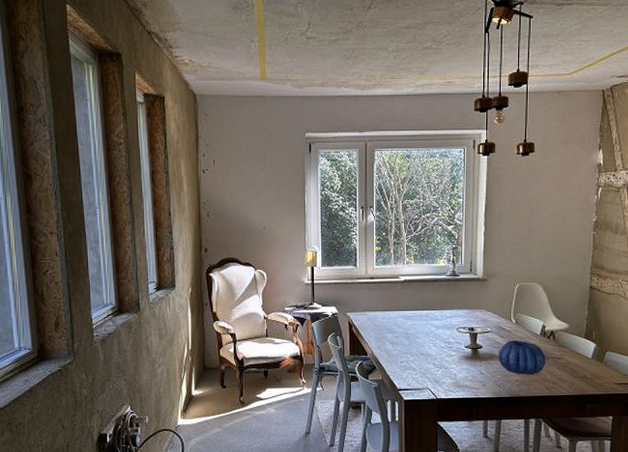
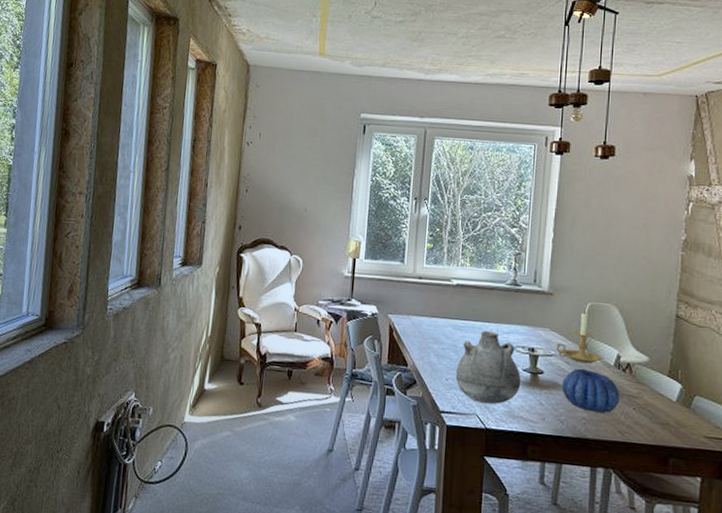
vase: none [409,317,464,379] -> present [455,330,521,404]
candle holder: none [492,292,532,335] -> present [556,311,604,364]

